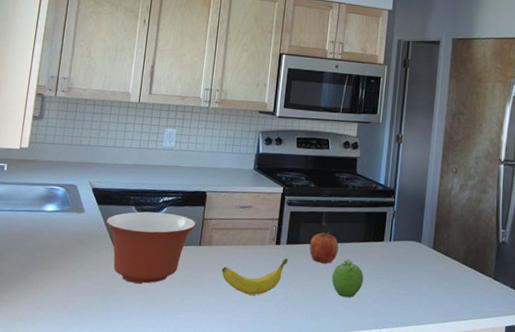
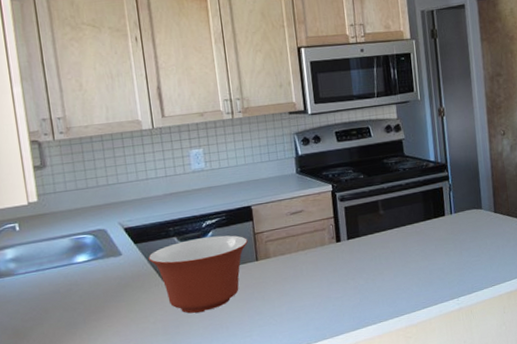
banana: present [221,258,289,295] -> none [285,253,353,297]
fruit: present [309,232,339,264] -> none [371,218,401,251]
fruit: present [331,259,364,298] -> none [399,240,432,278]

